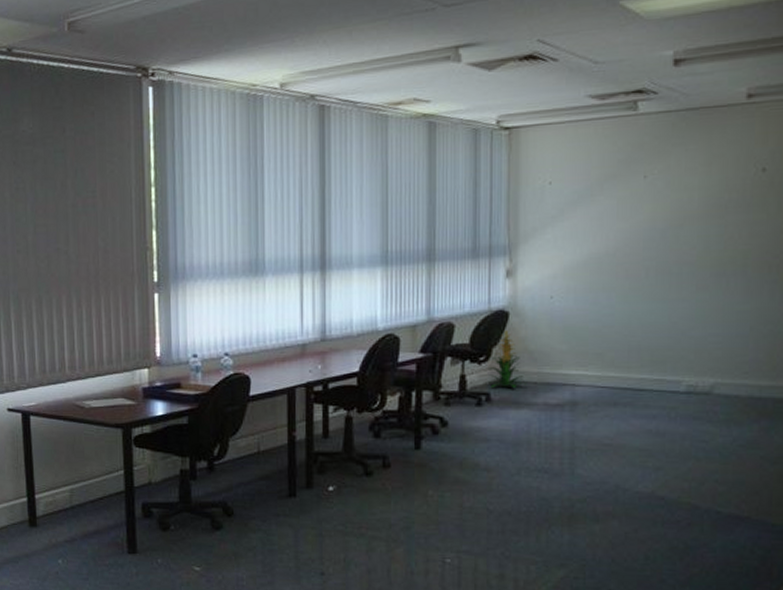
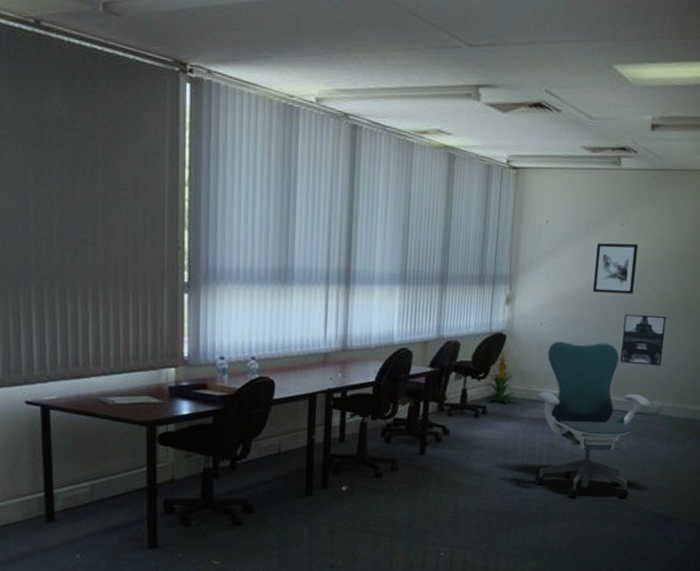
office chair: none [551,313,700,495] -> present [534,341,651,498]
wall art: none [613,196,669,257] -> present [592,243,639,294]
wall art: none [656,277,713,336] -> present [621,314,667,366]

